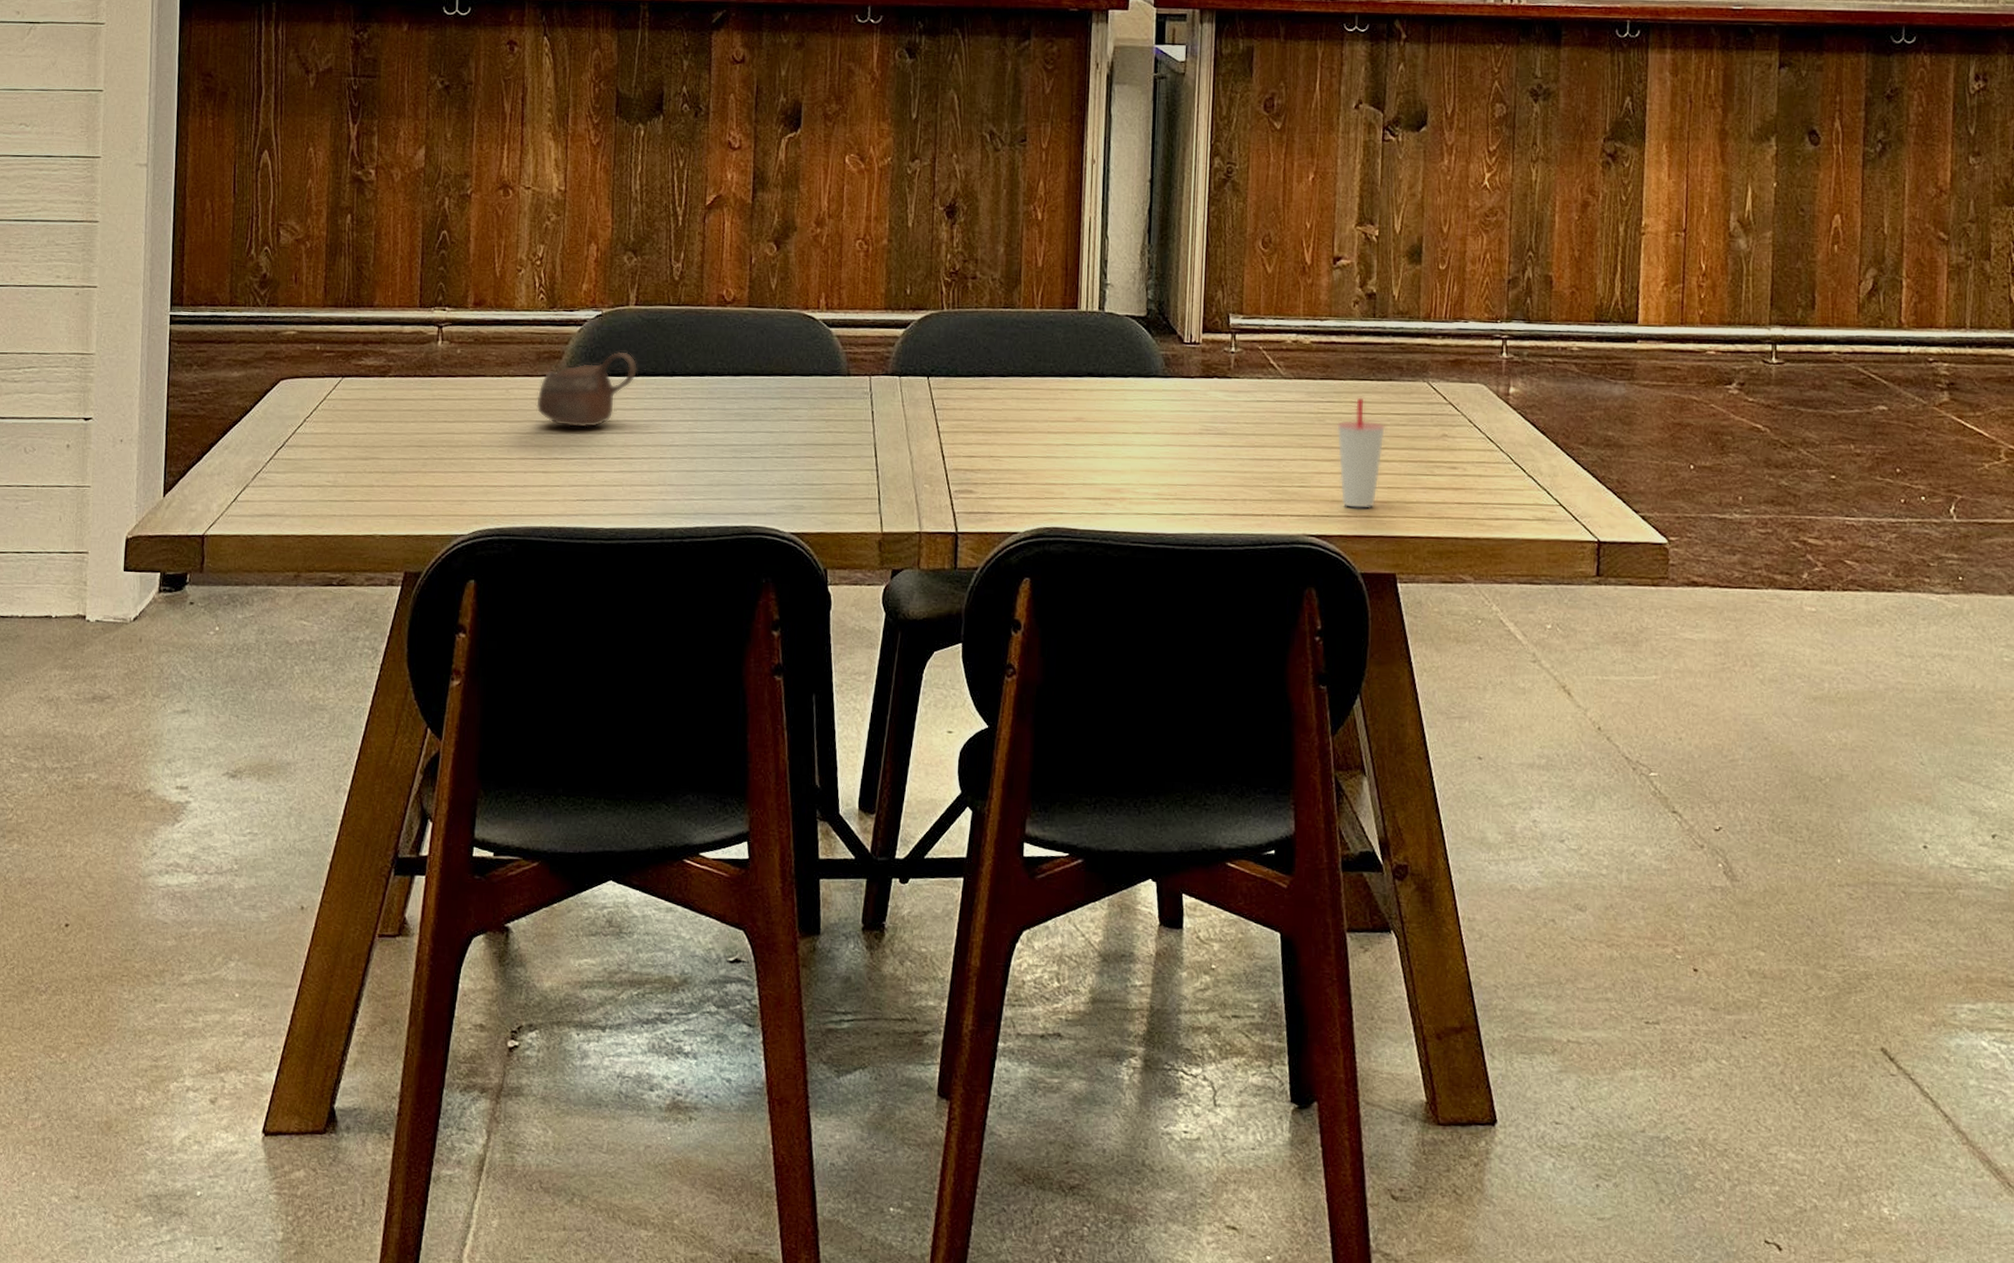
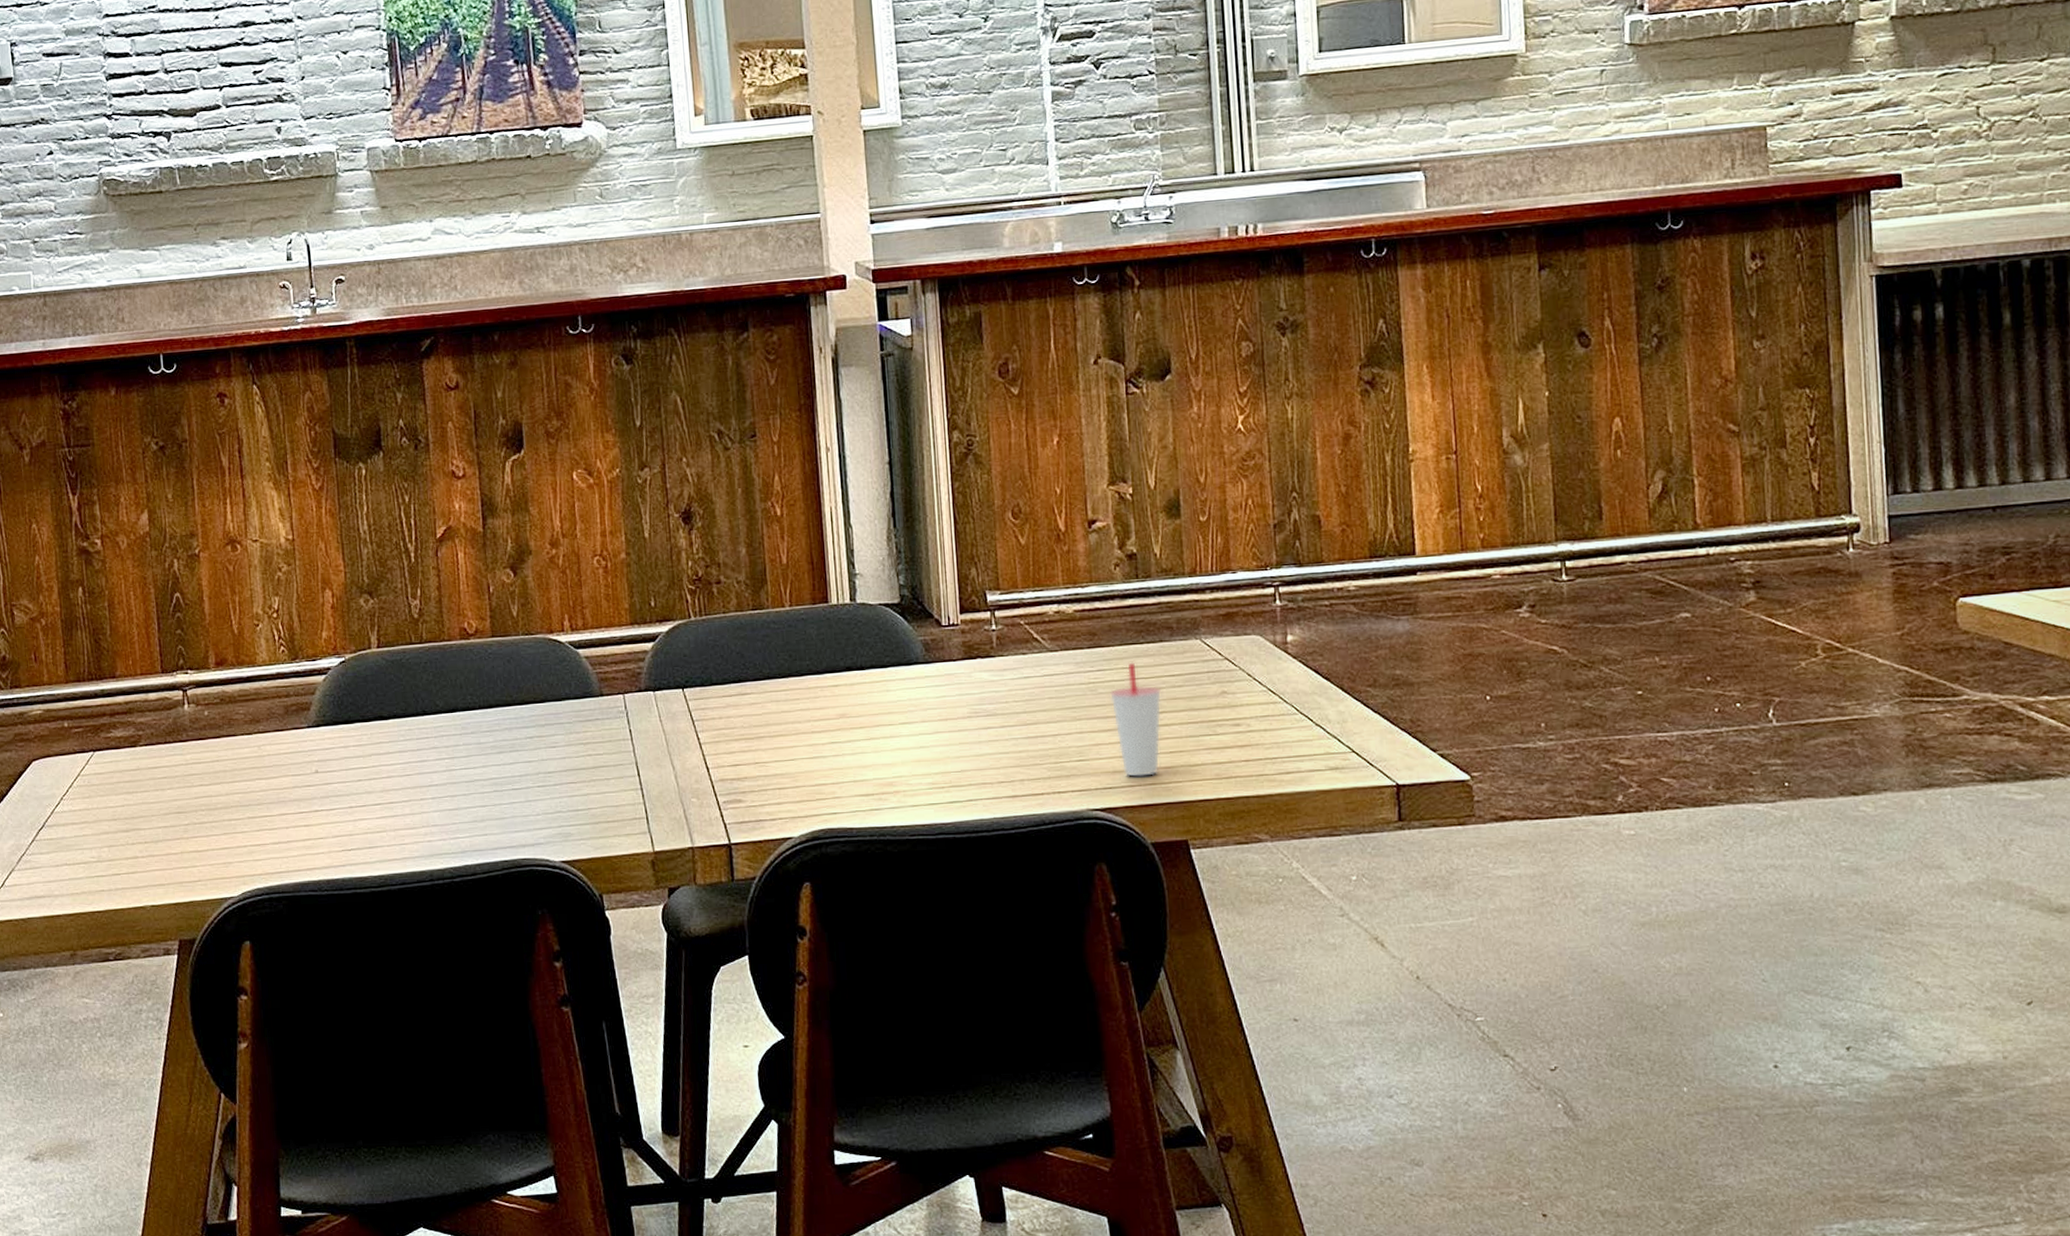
cup: present [536,351,638,428] -> none [290,696,388,778]

